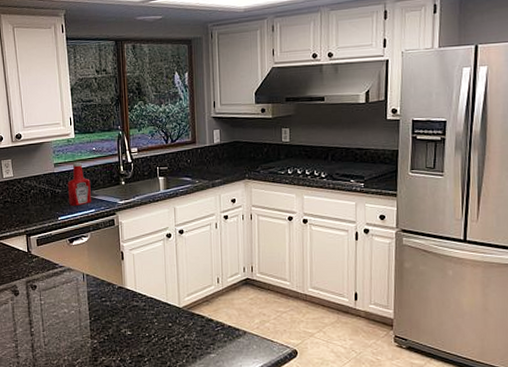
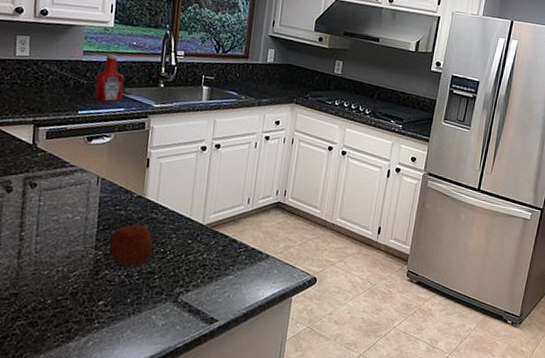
apple: none [102,312,139,351] -> present [109,223,153,266]

